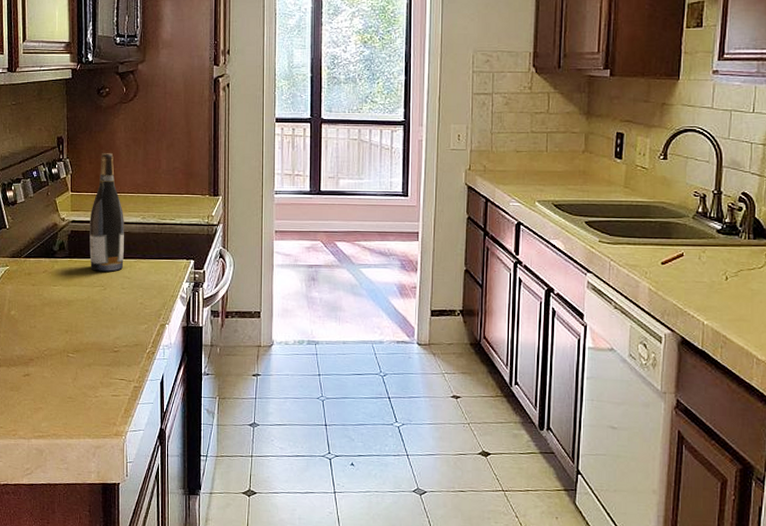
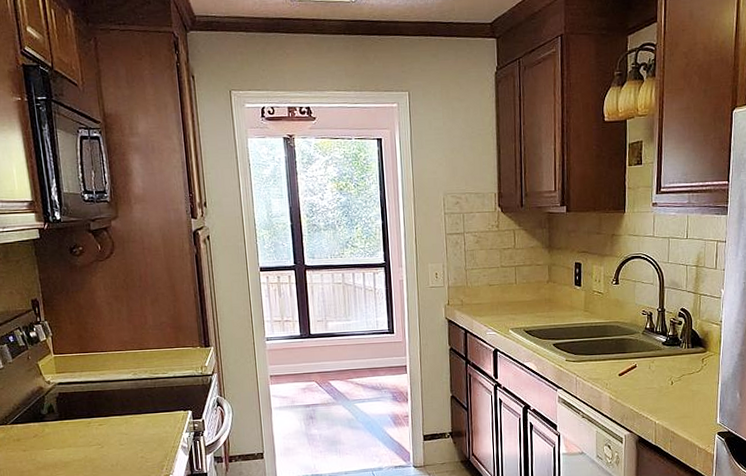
wine bottle: present [89,153,124,272] -> none [77,312,119,431]

